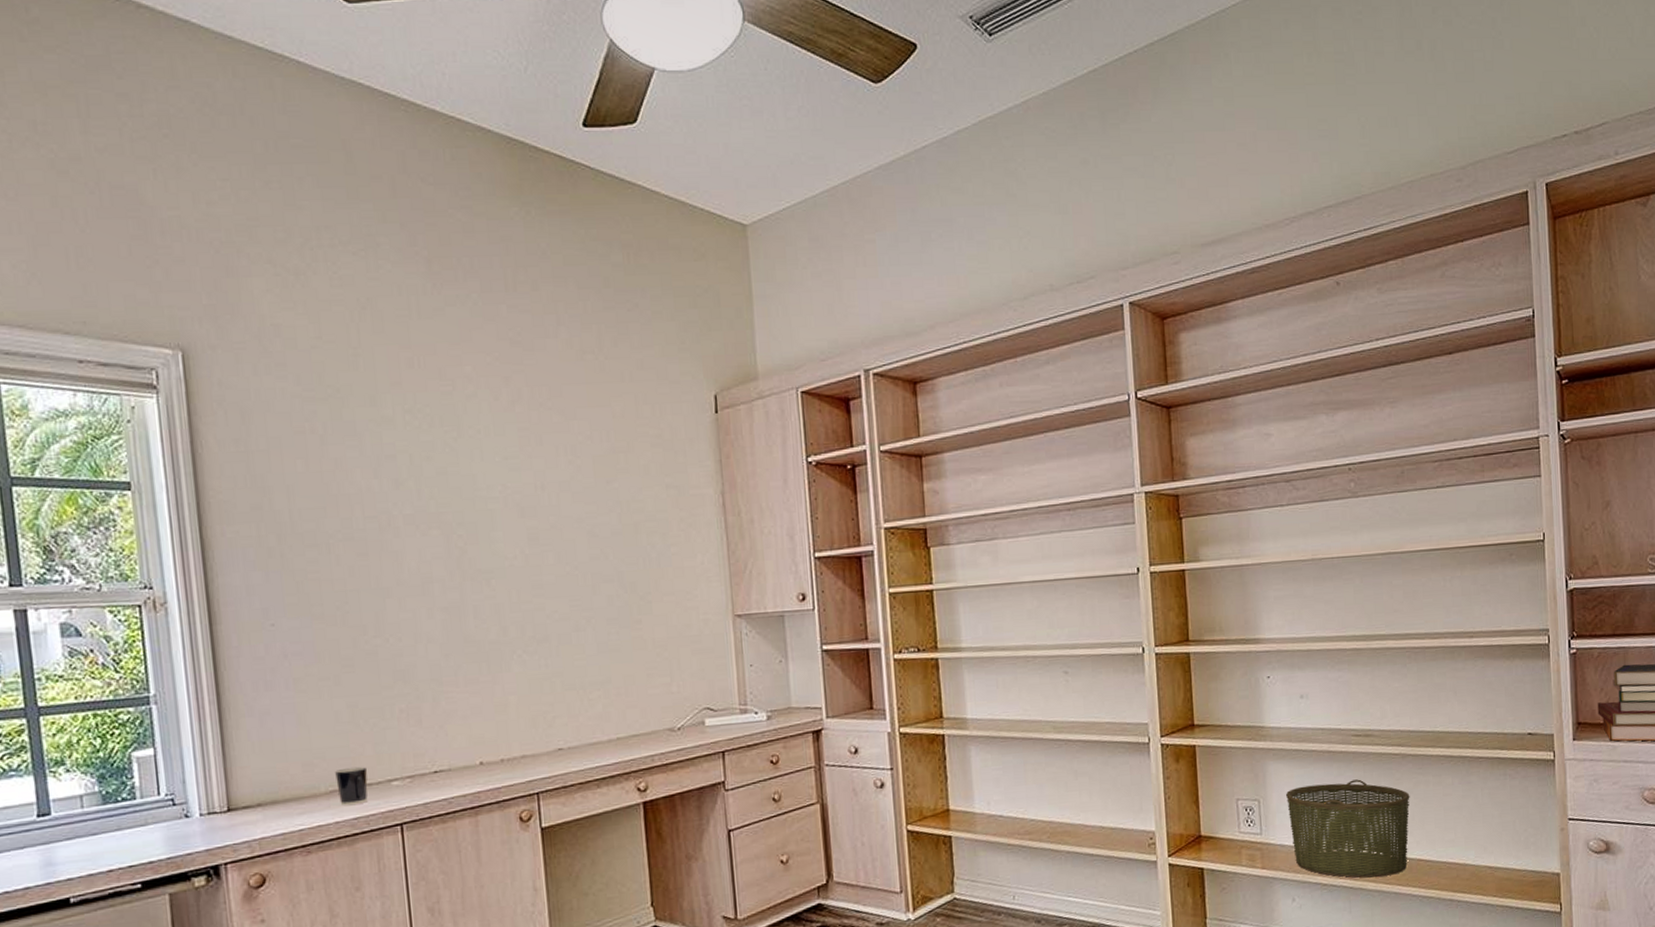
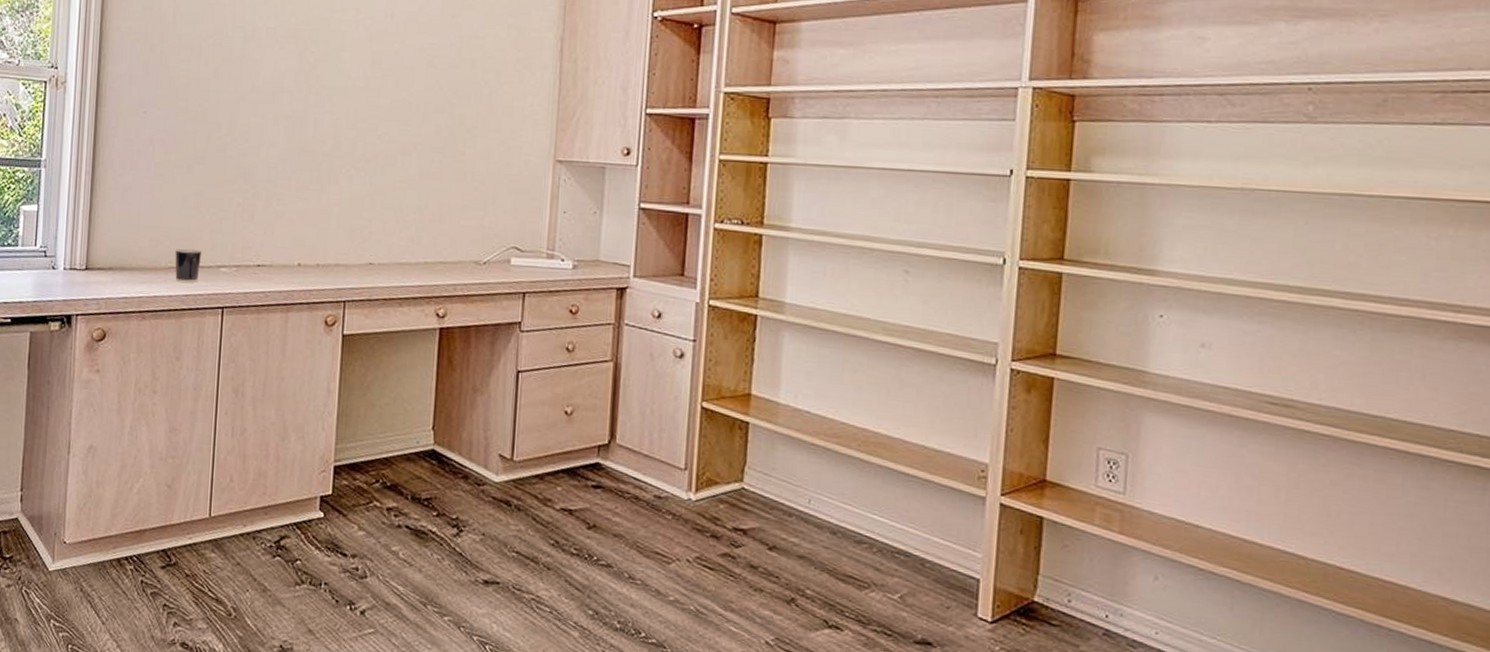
basket: present [1286,779,1410,878] -> none [1164,449,1338,578]

